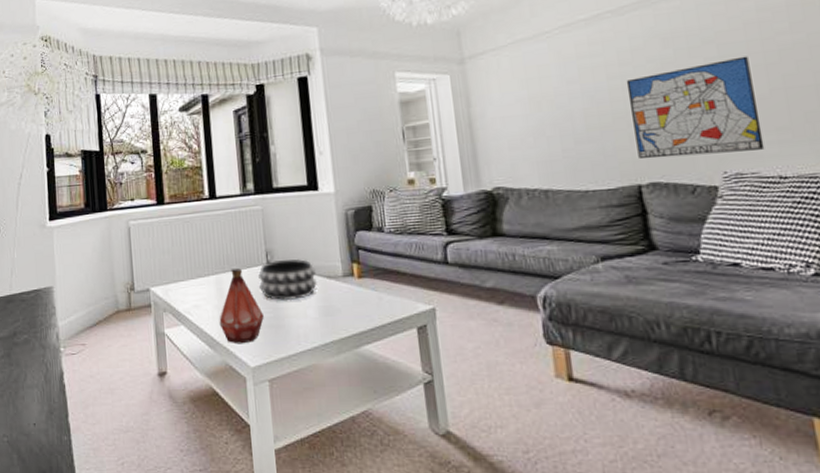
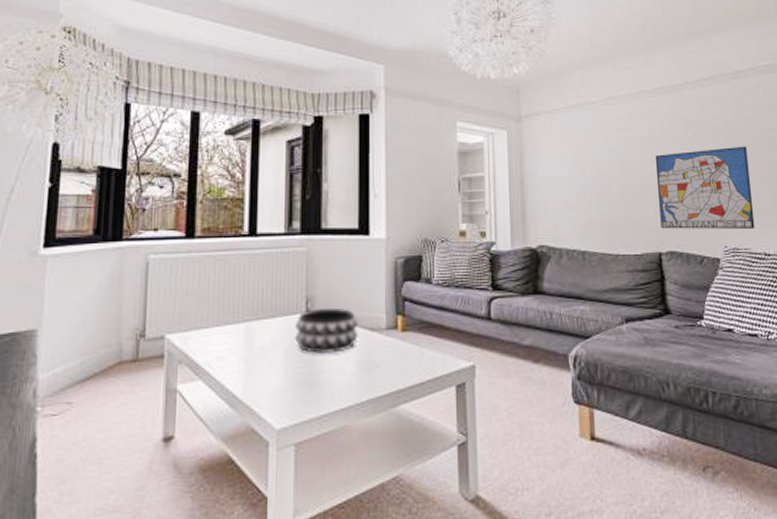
bottle: present [219,268,264,344] -> none [244,316,296,403]

